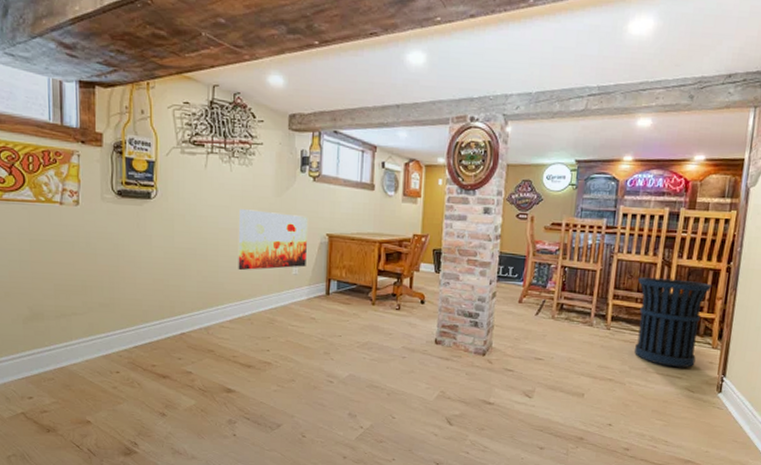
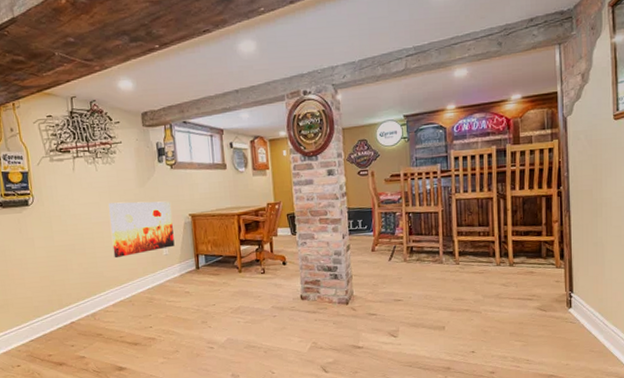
trash can: present [635,277,713,368] -> none [477,209,547,291]

